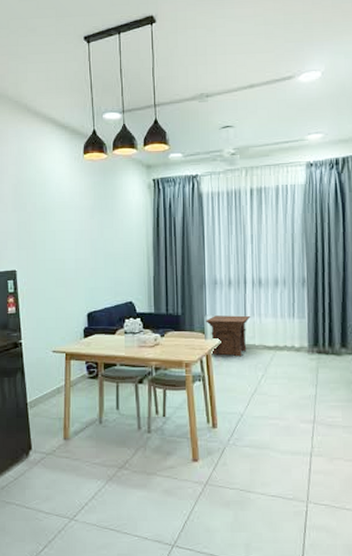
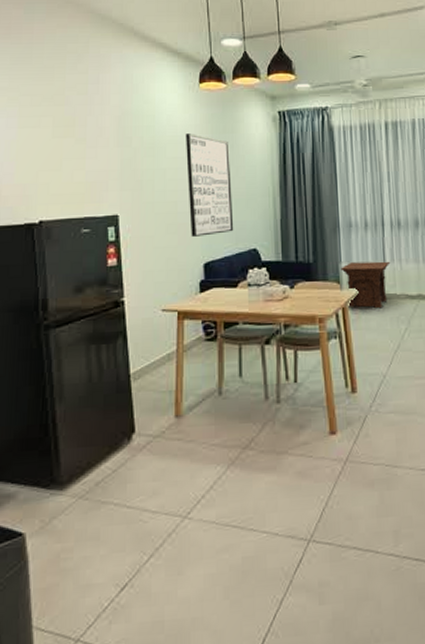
wall art: none [71,199,113,290] -> present [185,133,234,237]

